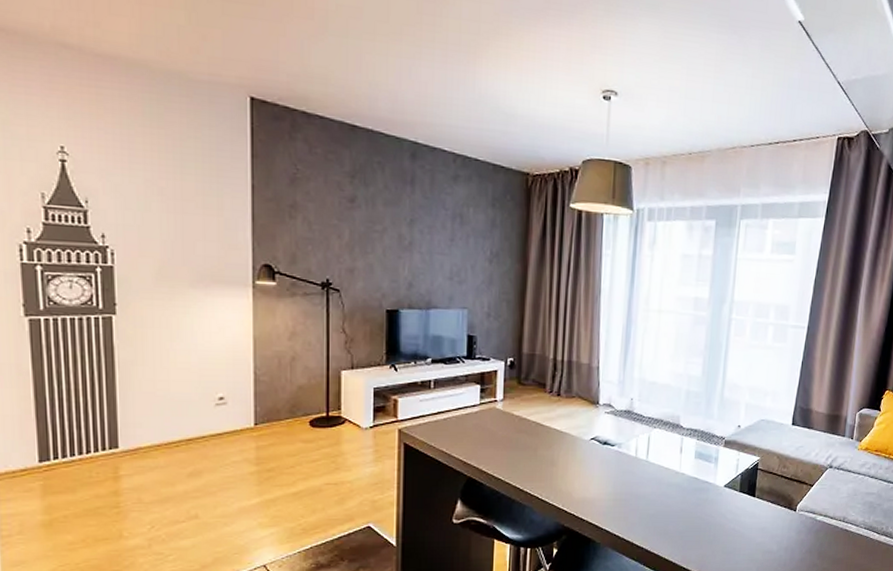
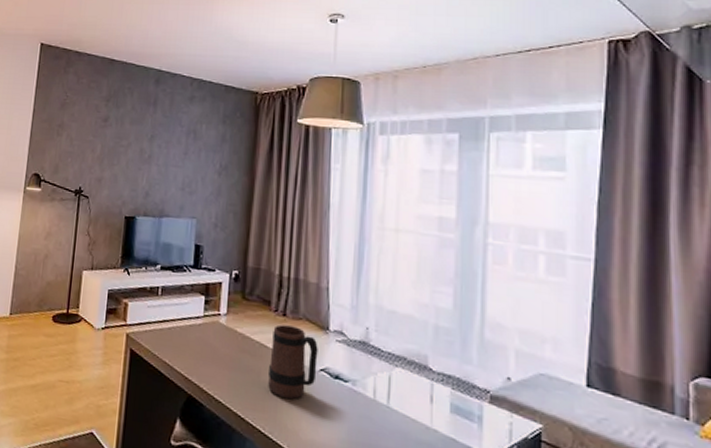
mug: none [543,404,589,466] -> present [267,324,318,399]

